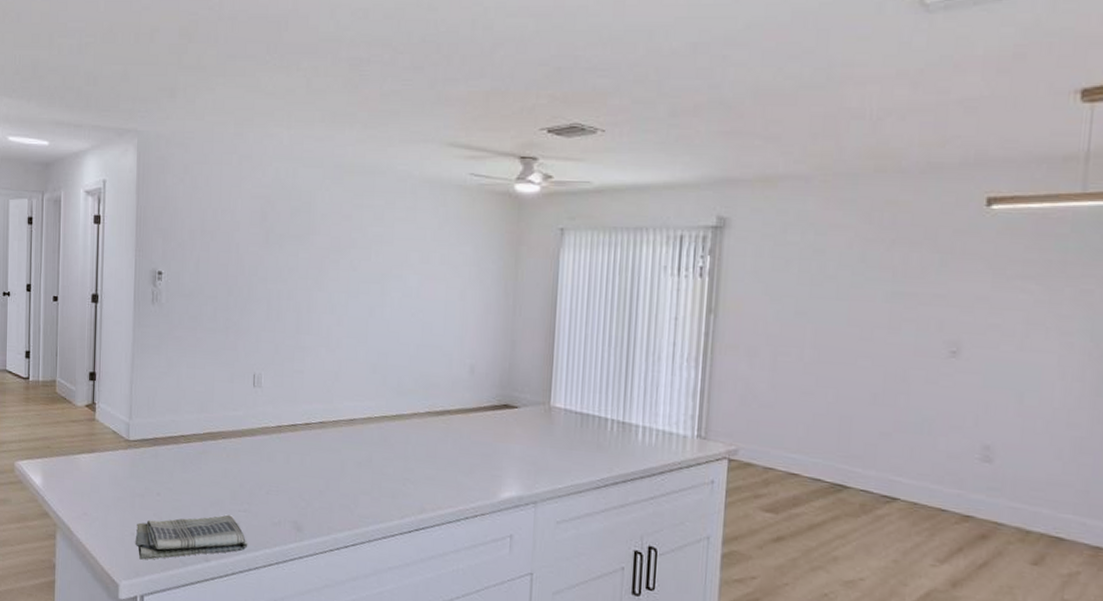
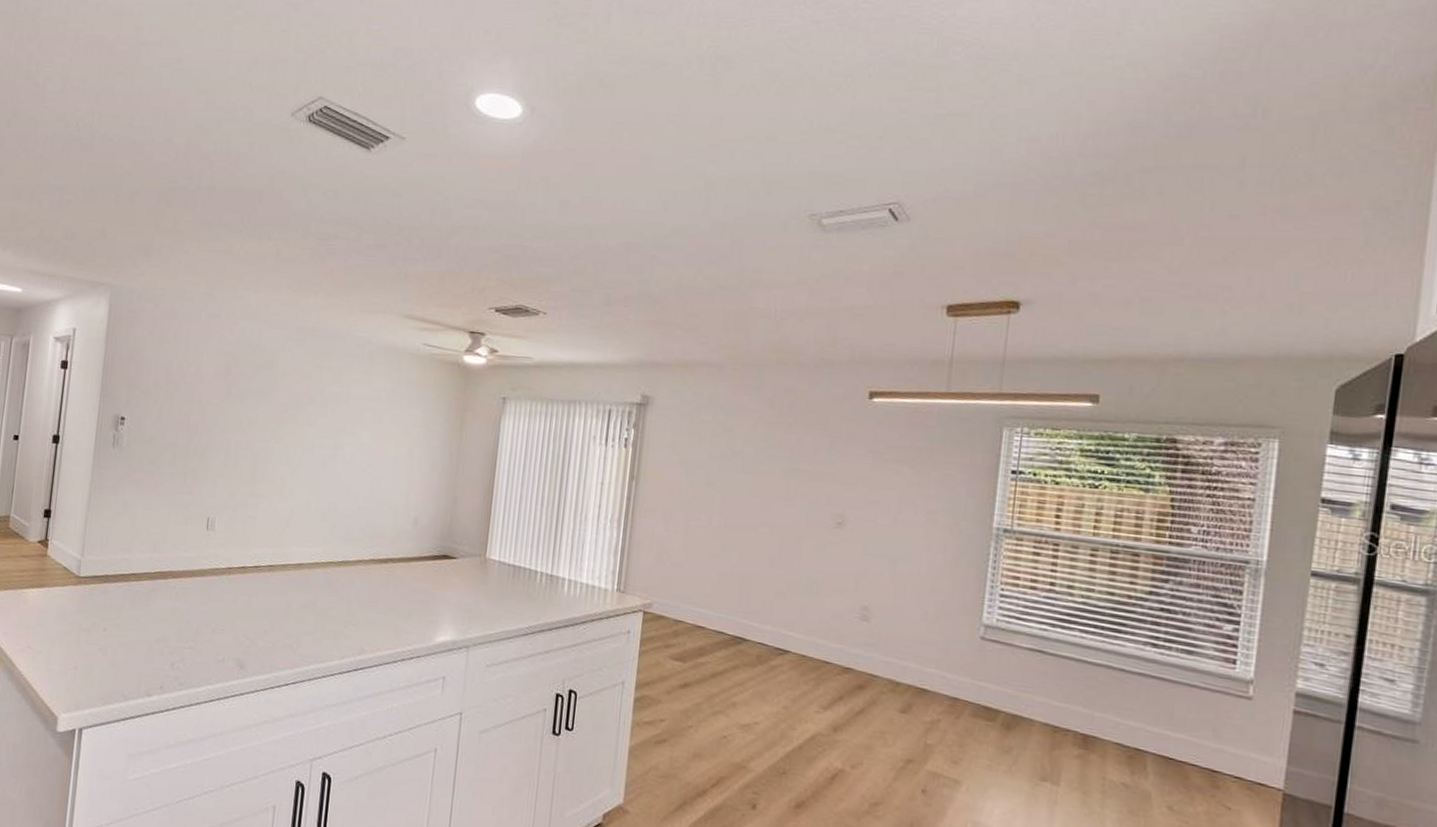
dish towel: present [135,514,248,560] -> none [77,651,191,694]

